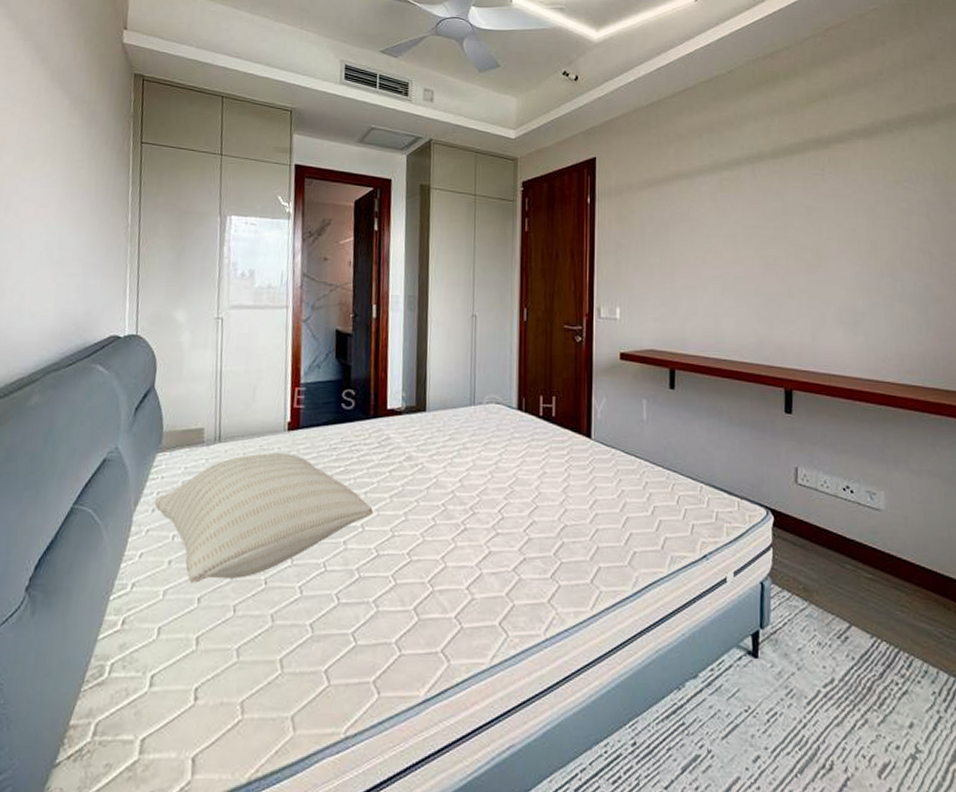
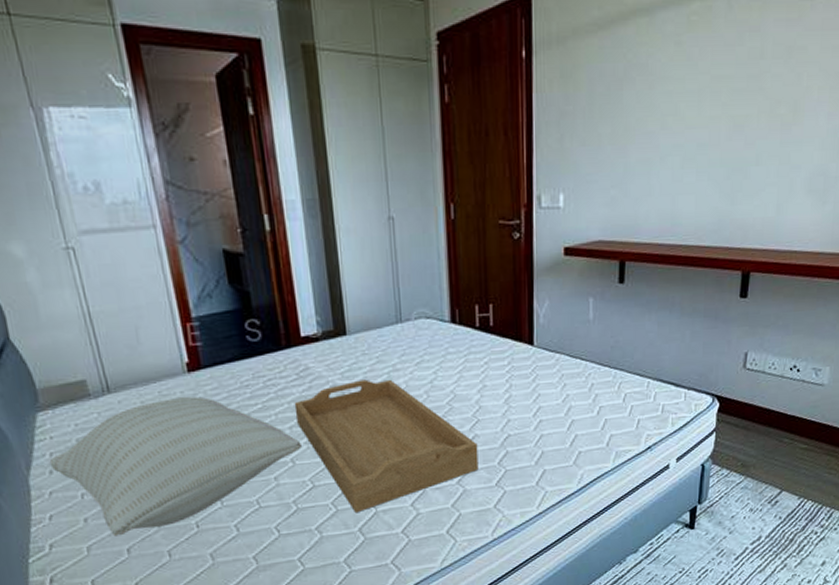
serving tray: none [371,454,535,590] -> present [294,379,479,514]

